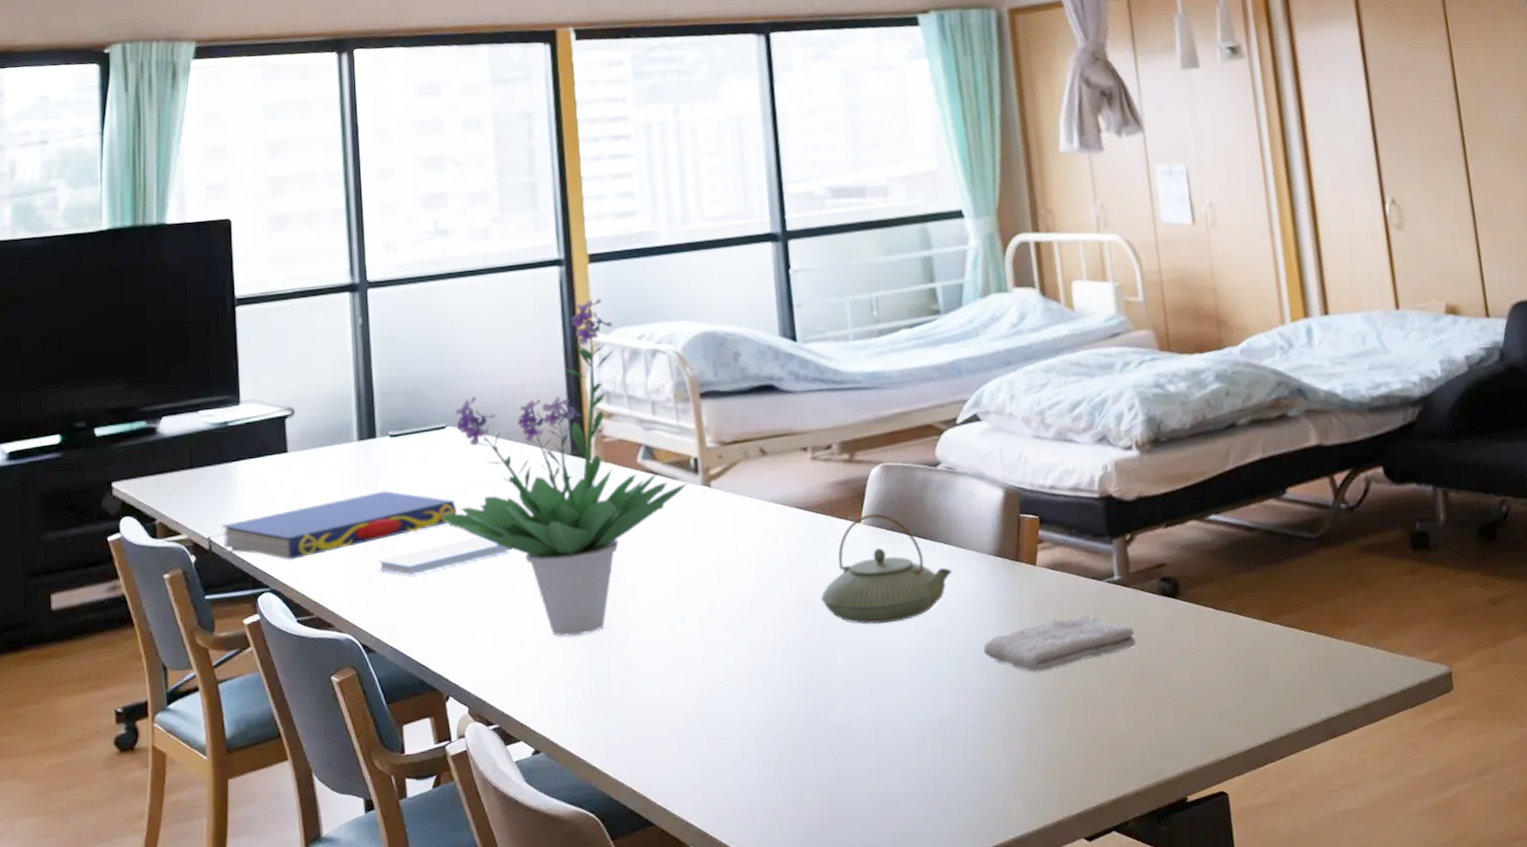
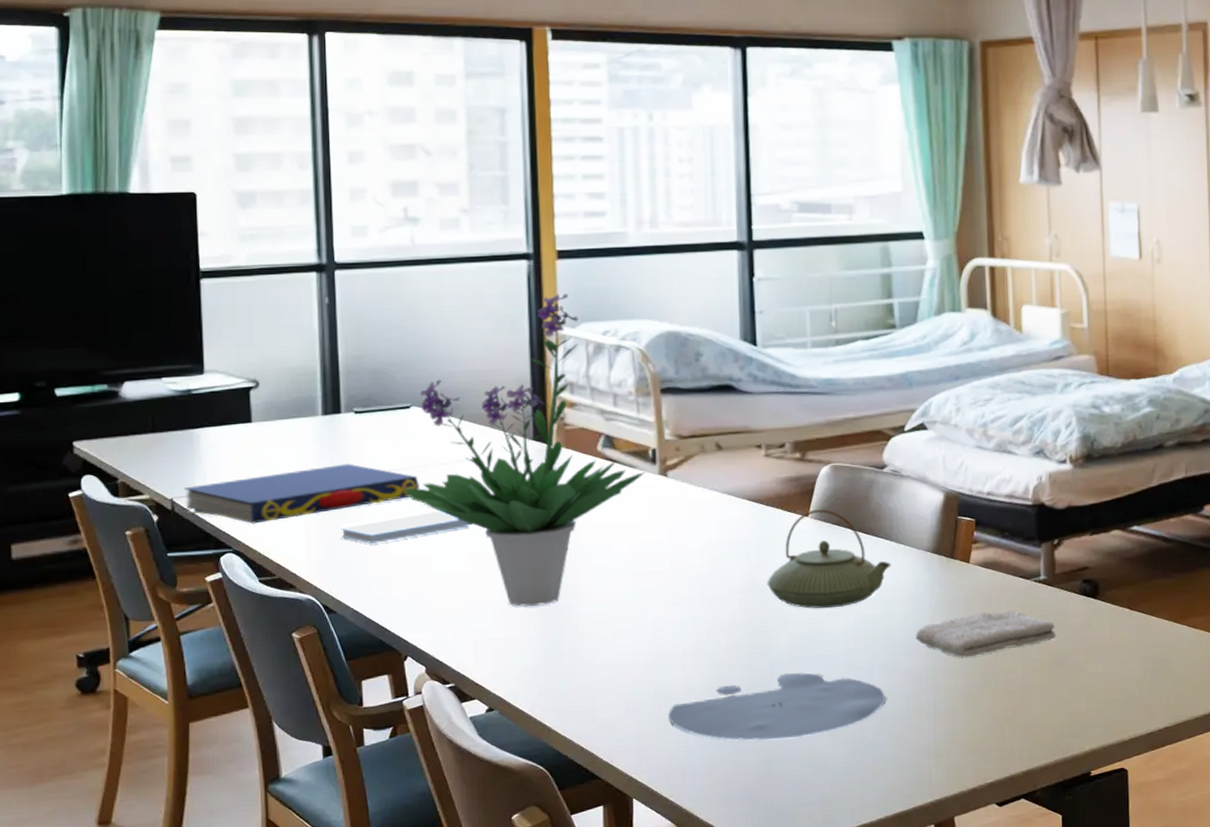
plate: none [724,696,956,776] -> present [668,672,885,741]

